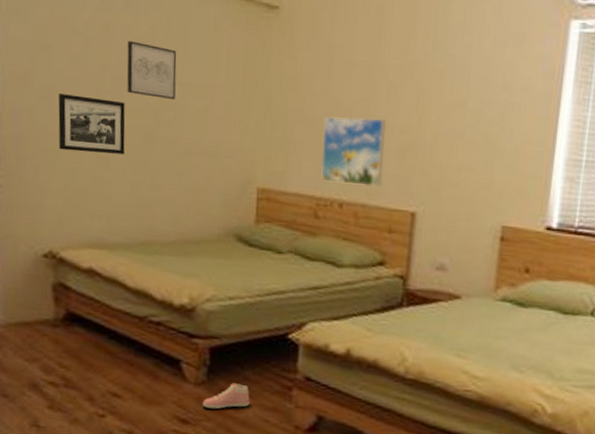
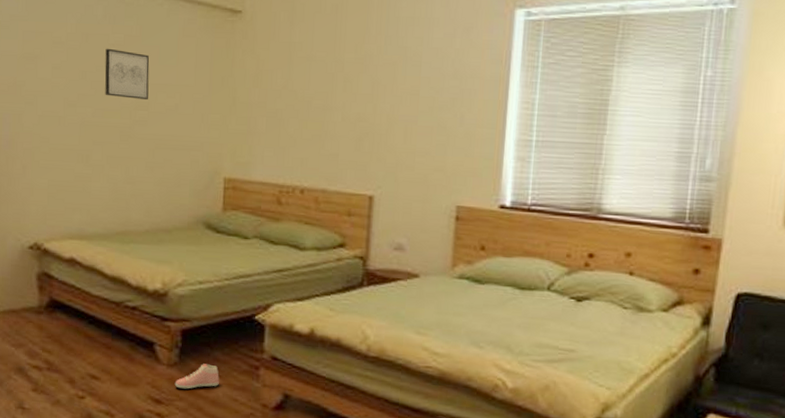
picture frame: present [58,94,126,155] -> none [43,99,104,152]
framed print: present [321,116,387,188] -> none [283,108,344,174]

